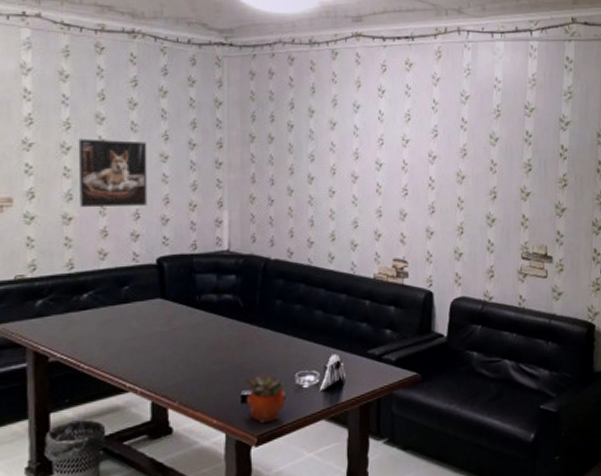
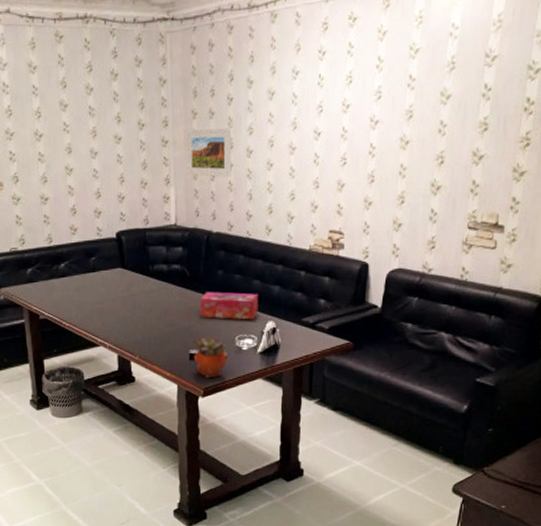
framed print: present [78,138,148,208] -> none [48,125,106,189]
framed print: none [242,152,293,202] -> present [186,128,232,177]
tissue box: none [255,324,321,354] -> present [200,292,258,320]

